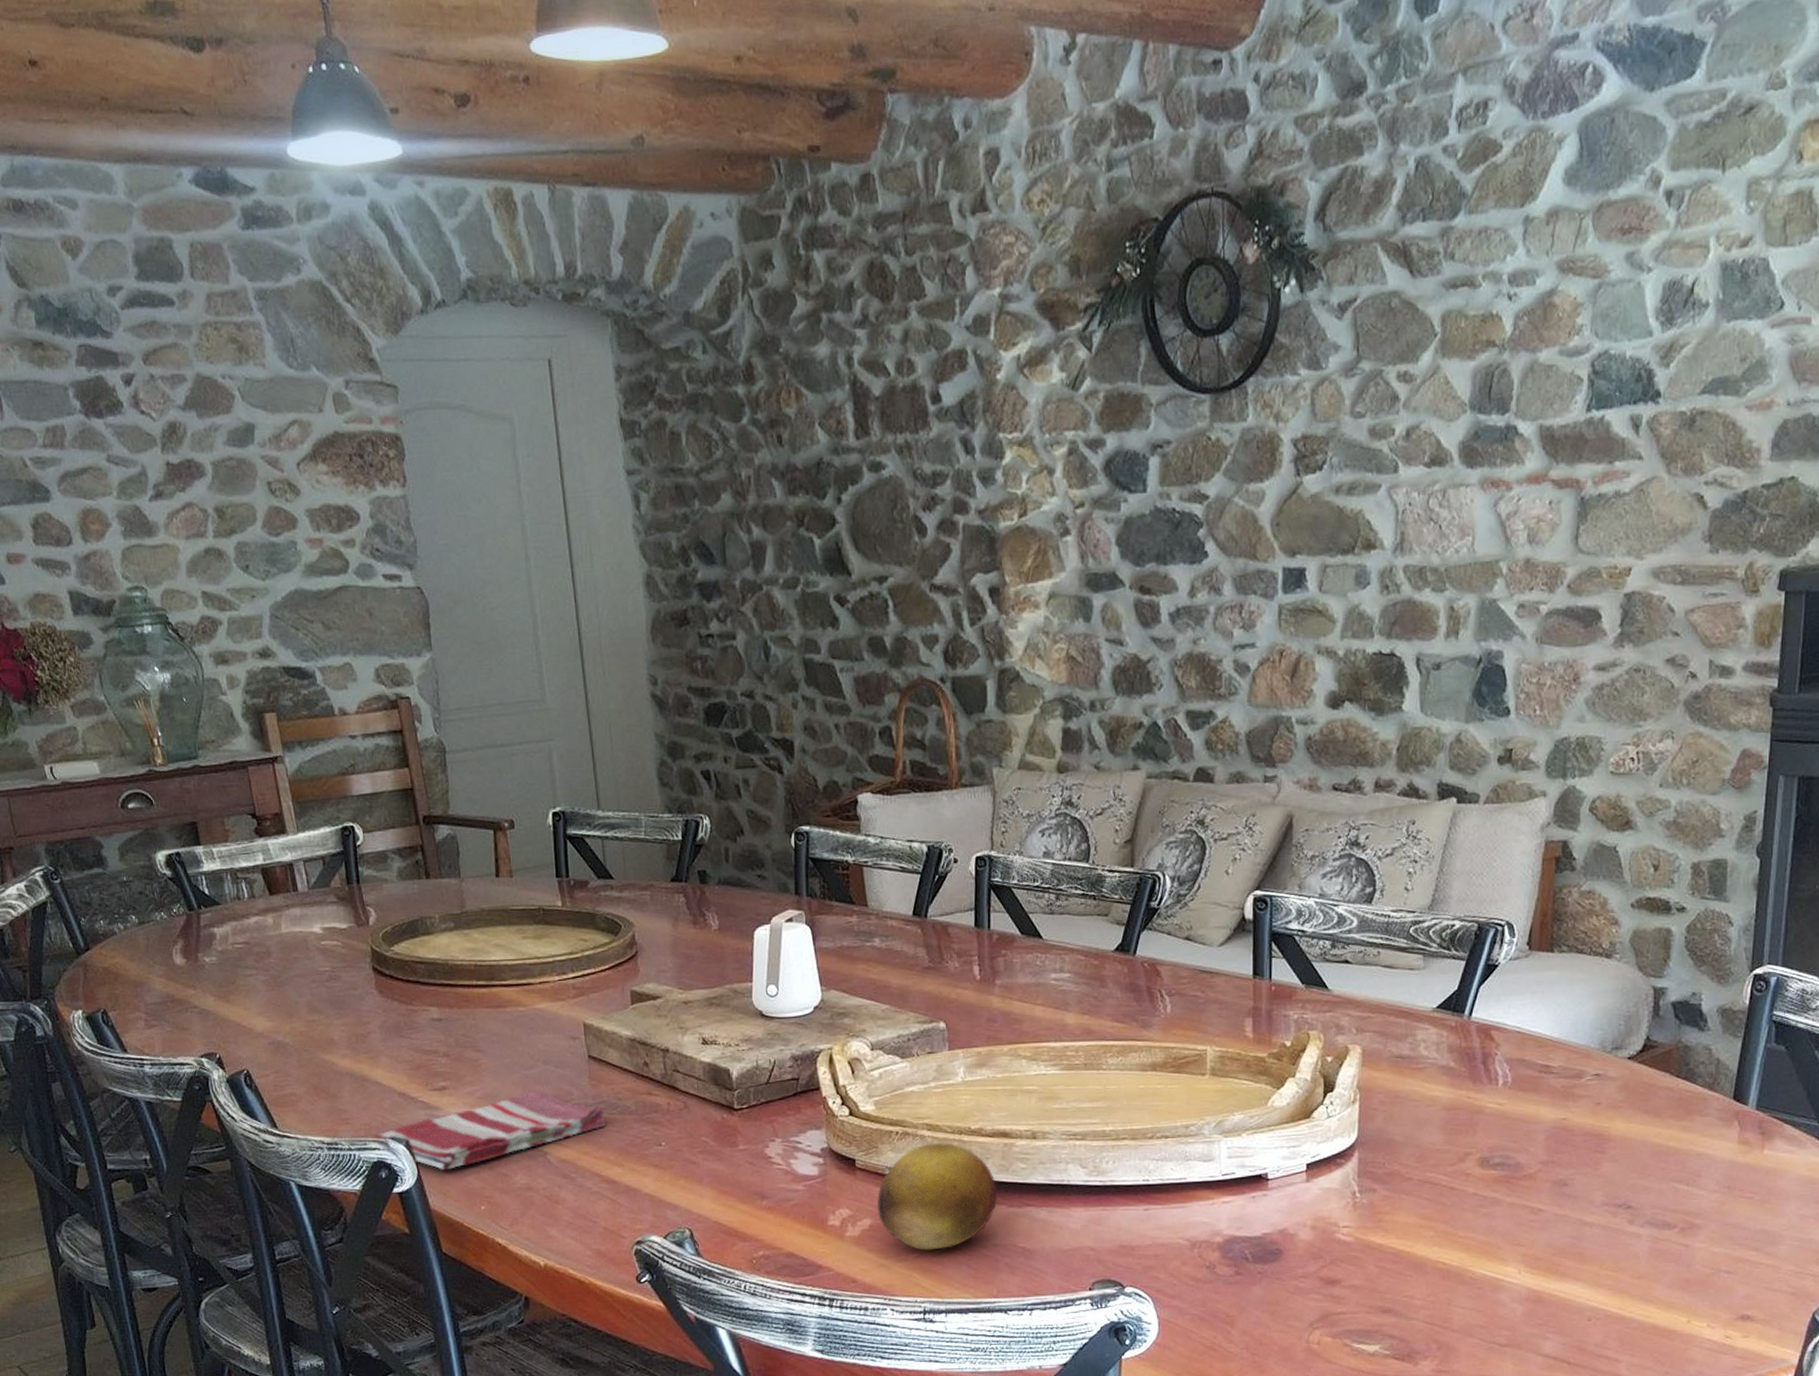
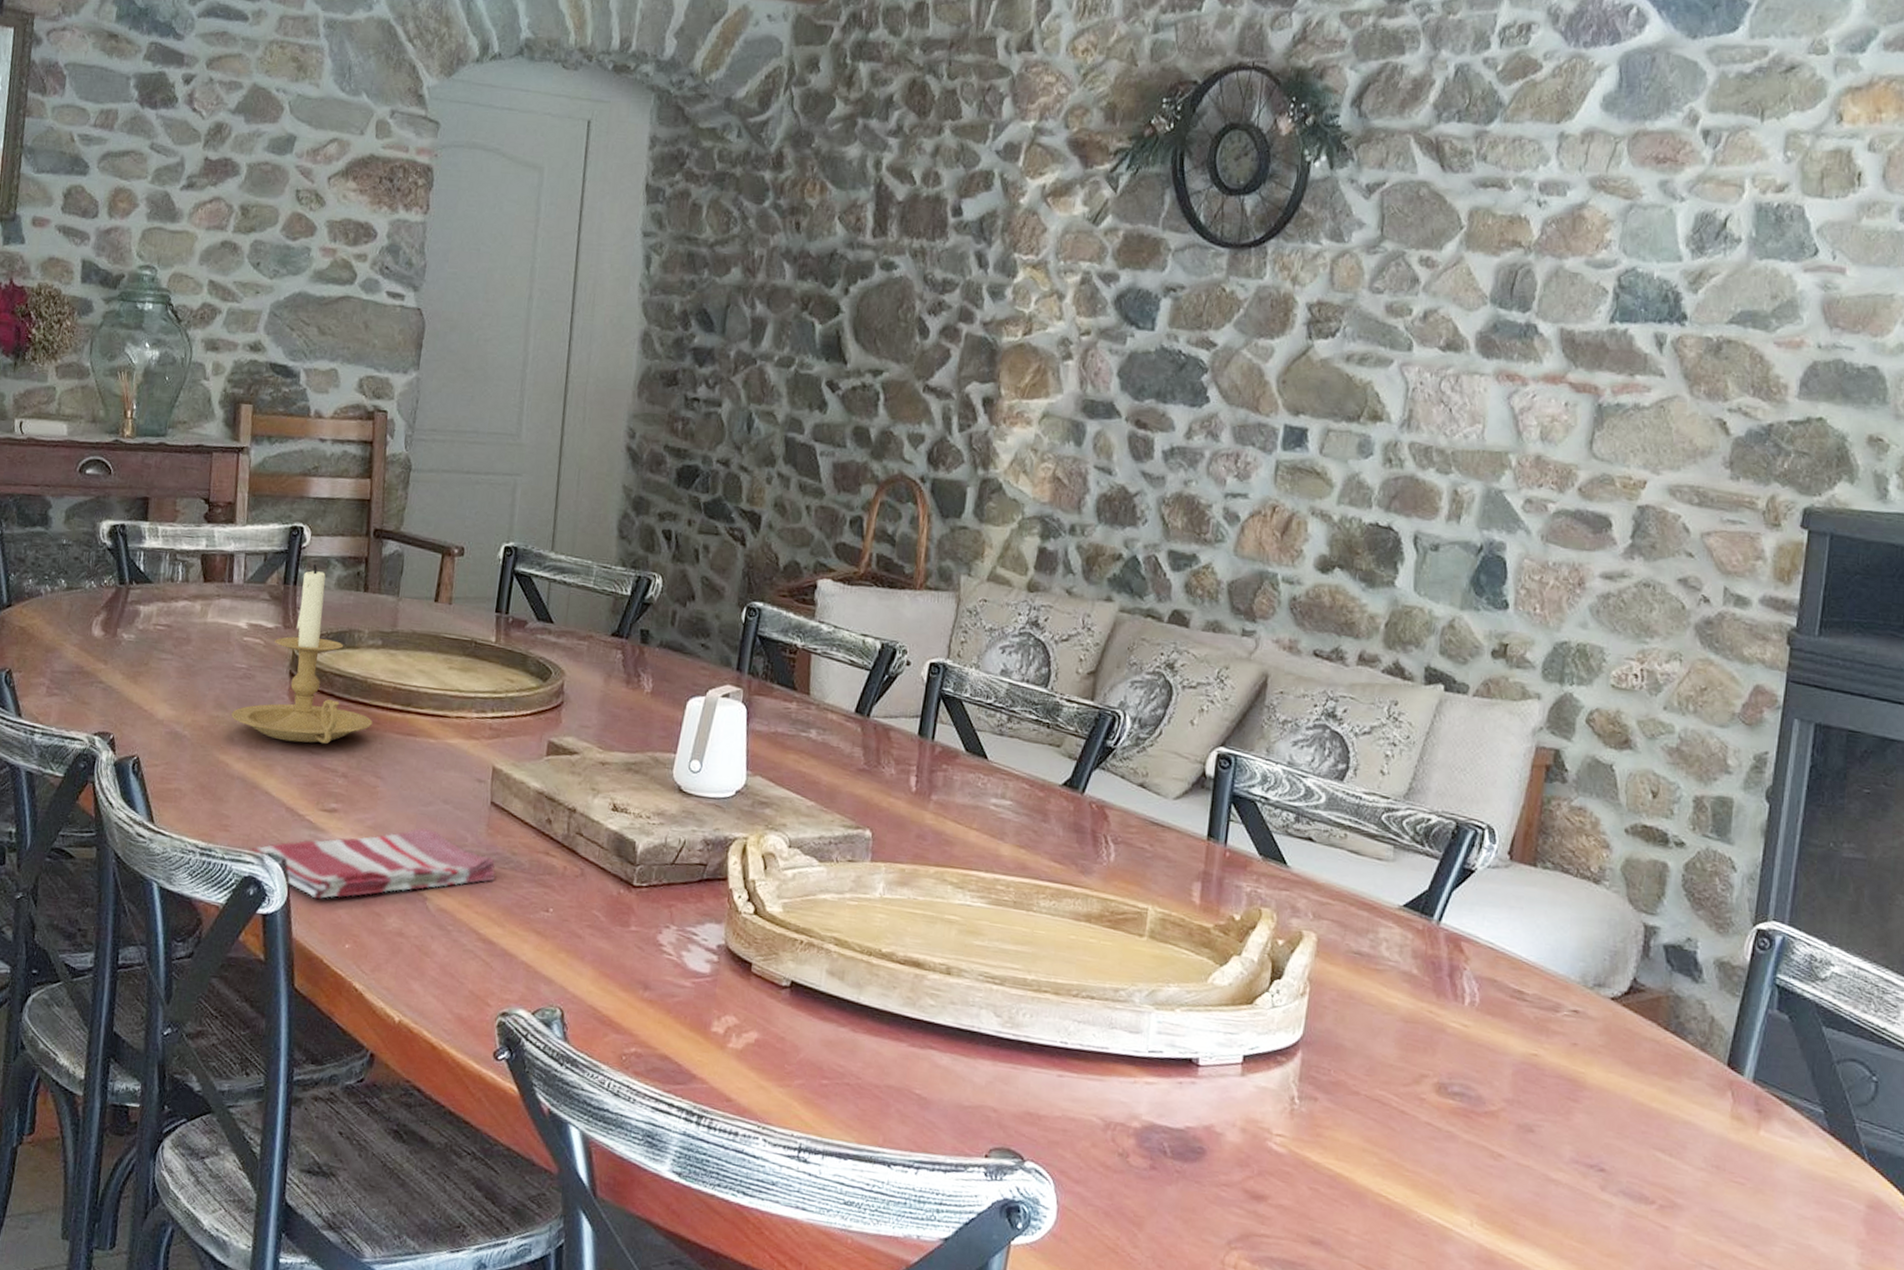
candle holder: none [326,860,462,1033] -> present [231,564,372,745]
fruit: present [877,1143,998,1251] -> none [766,959,901,1082]

